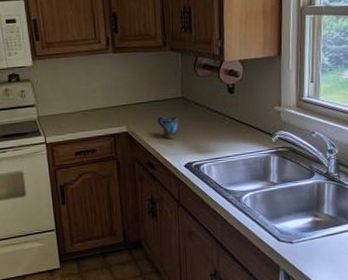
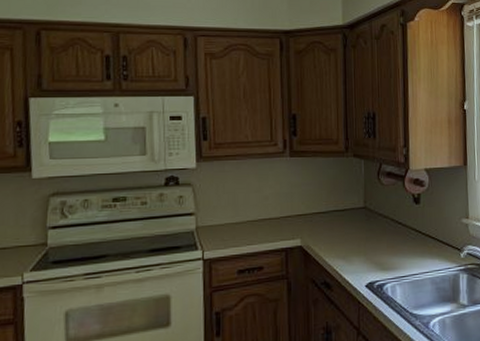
mug: present [157,116,179,139] -> none [337,228,360,254]

